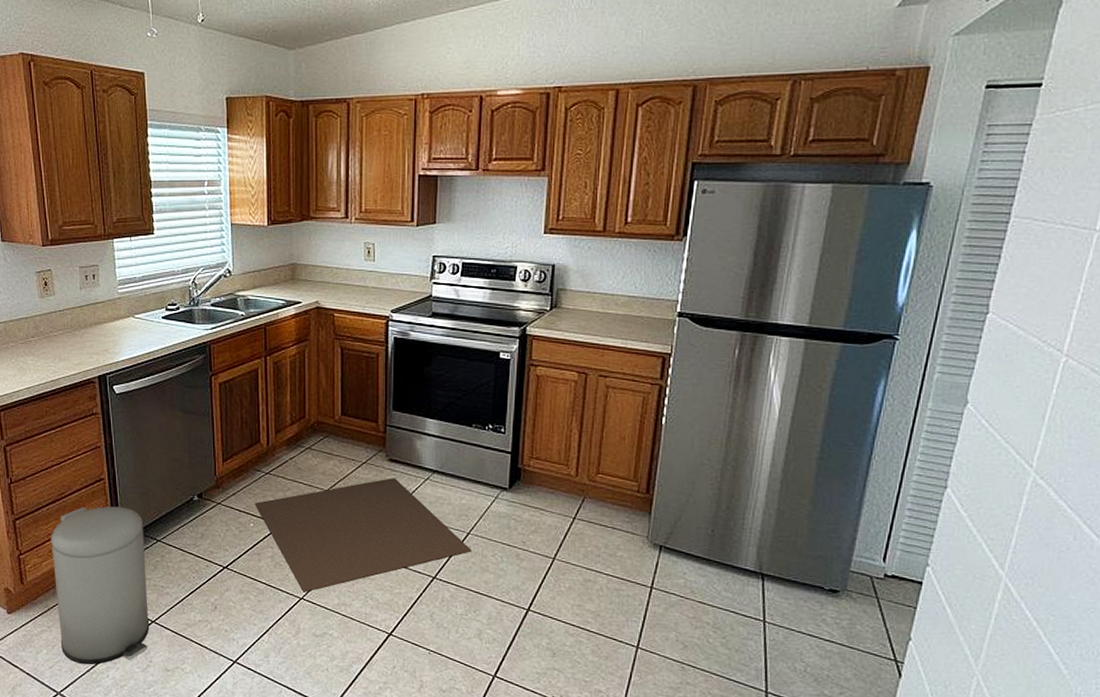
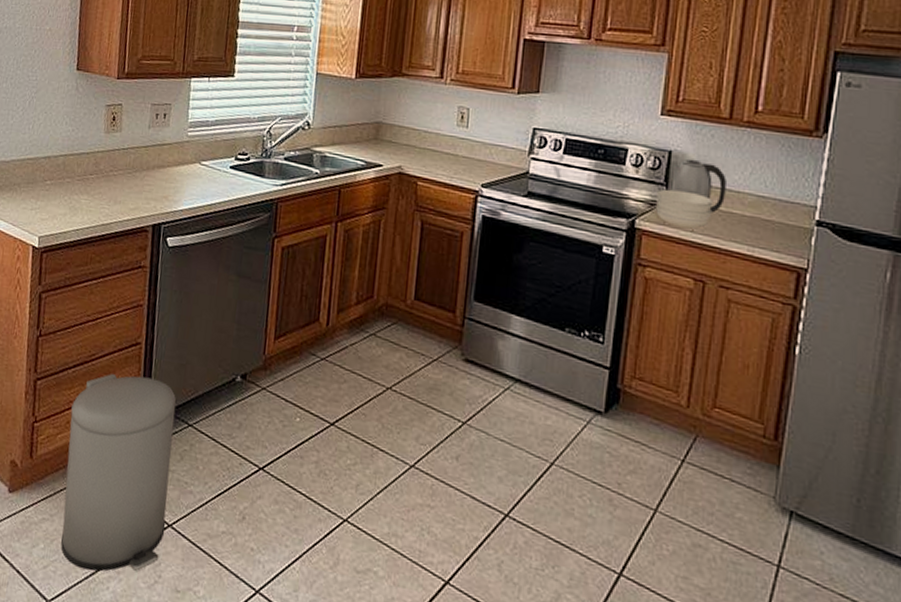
door mat: present [254,478,472,592] -> none [304,382,555,513]
bowl: none [543,298,591,332] -> present [655,189,713,231]
kettle: none [555,270,602,315] -> present [671,158,727,213]

